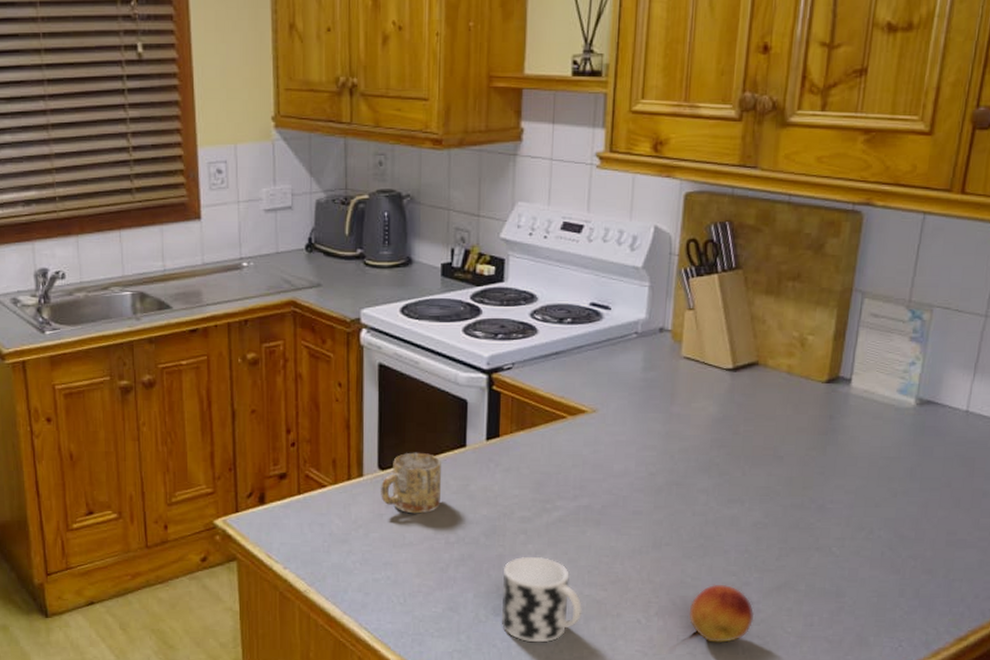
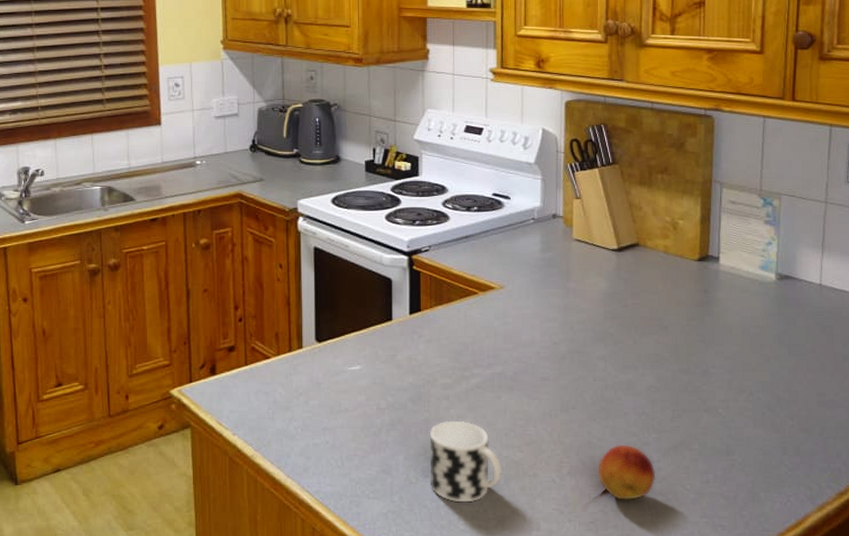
mug: present [381,452,442,514] -> none [318,326,372,382]

